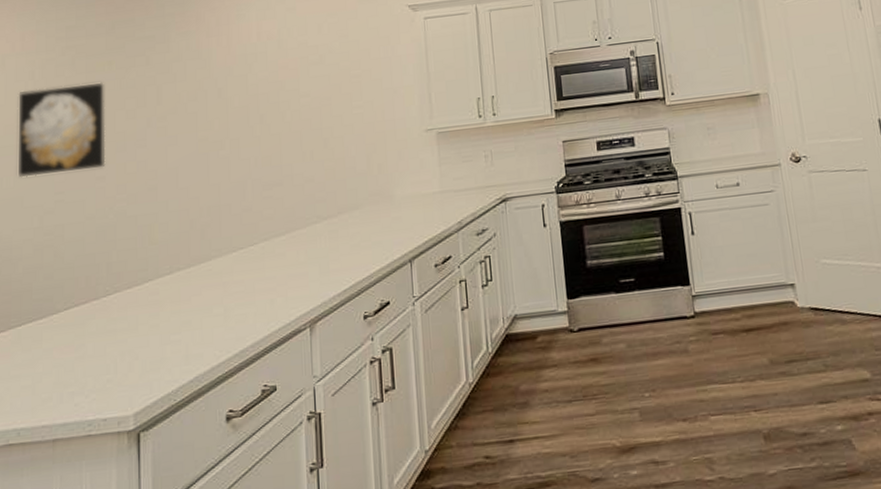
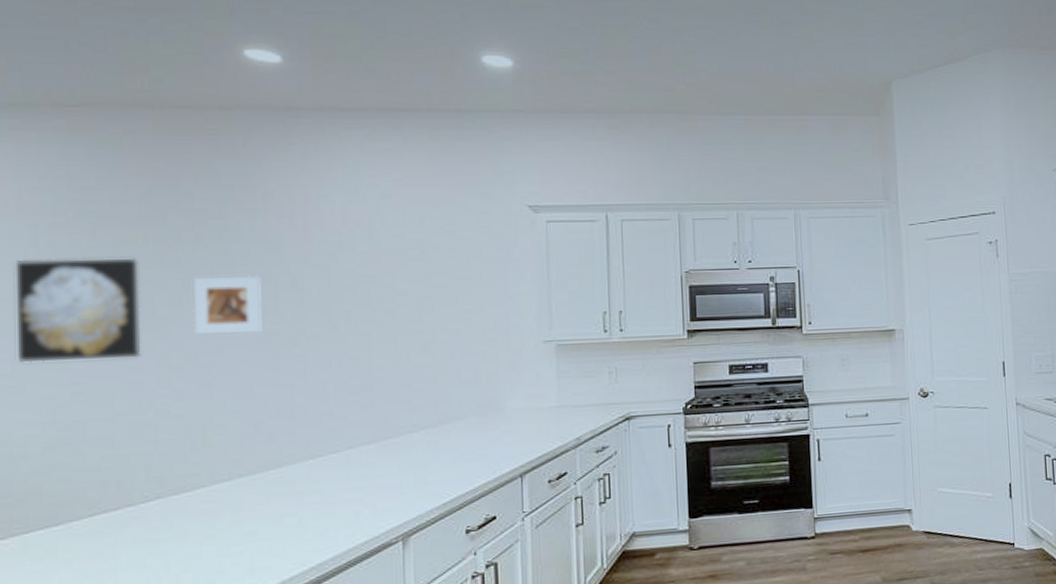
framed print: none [144,89,196,145] -> present [193,275,262,335]

